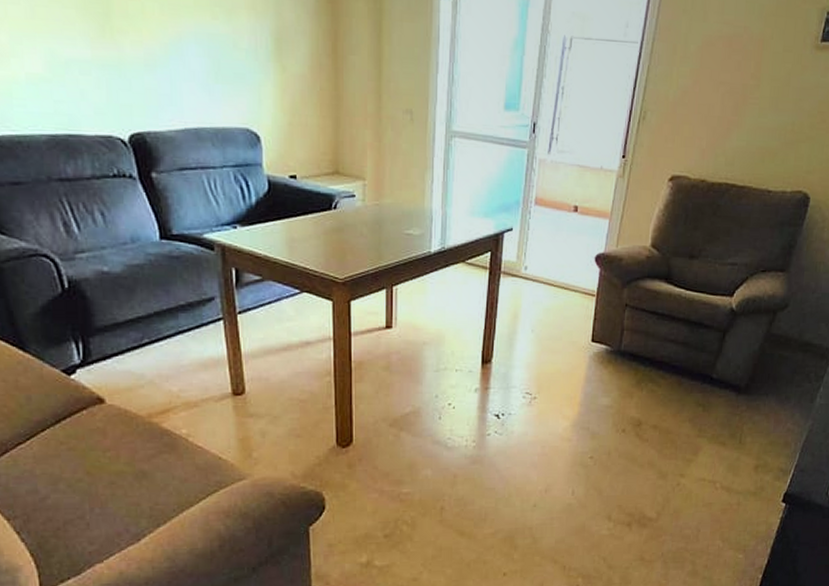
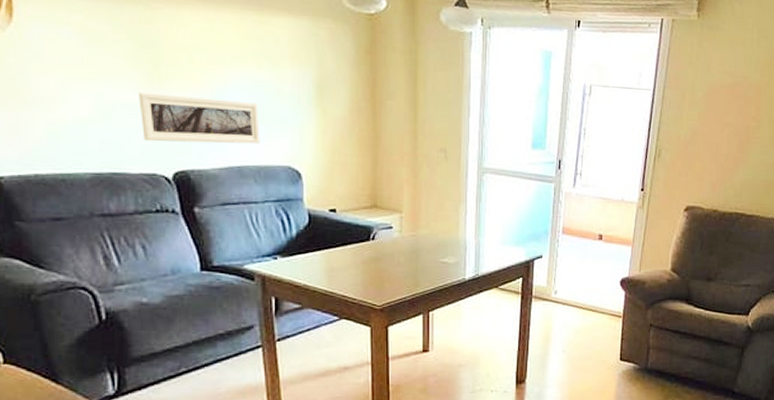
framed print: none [90,47,217,104] -> present [138,92,260,144]

